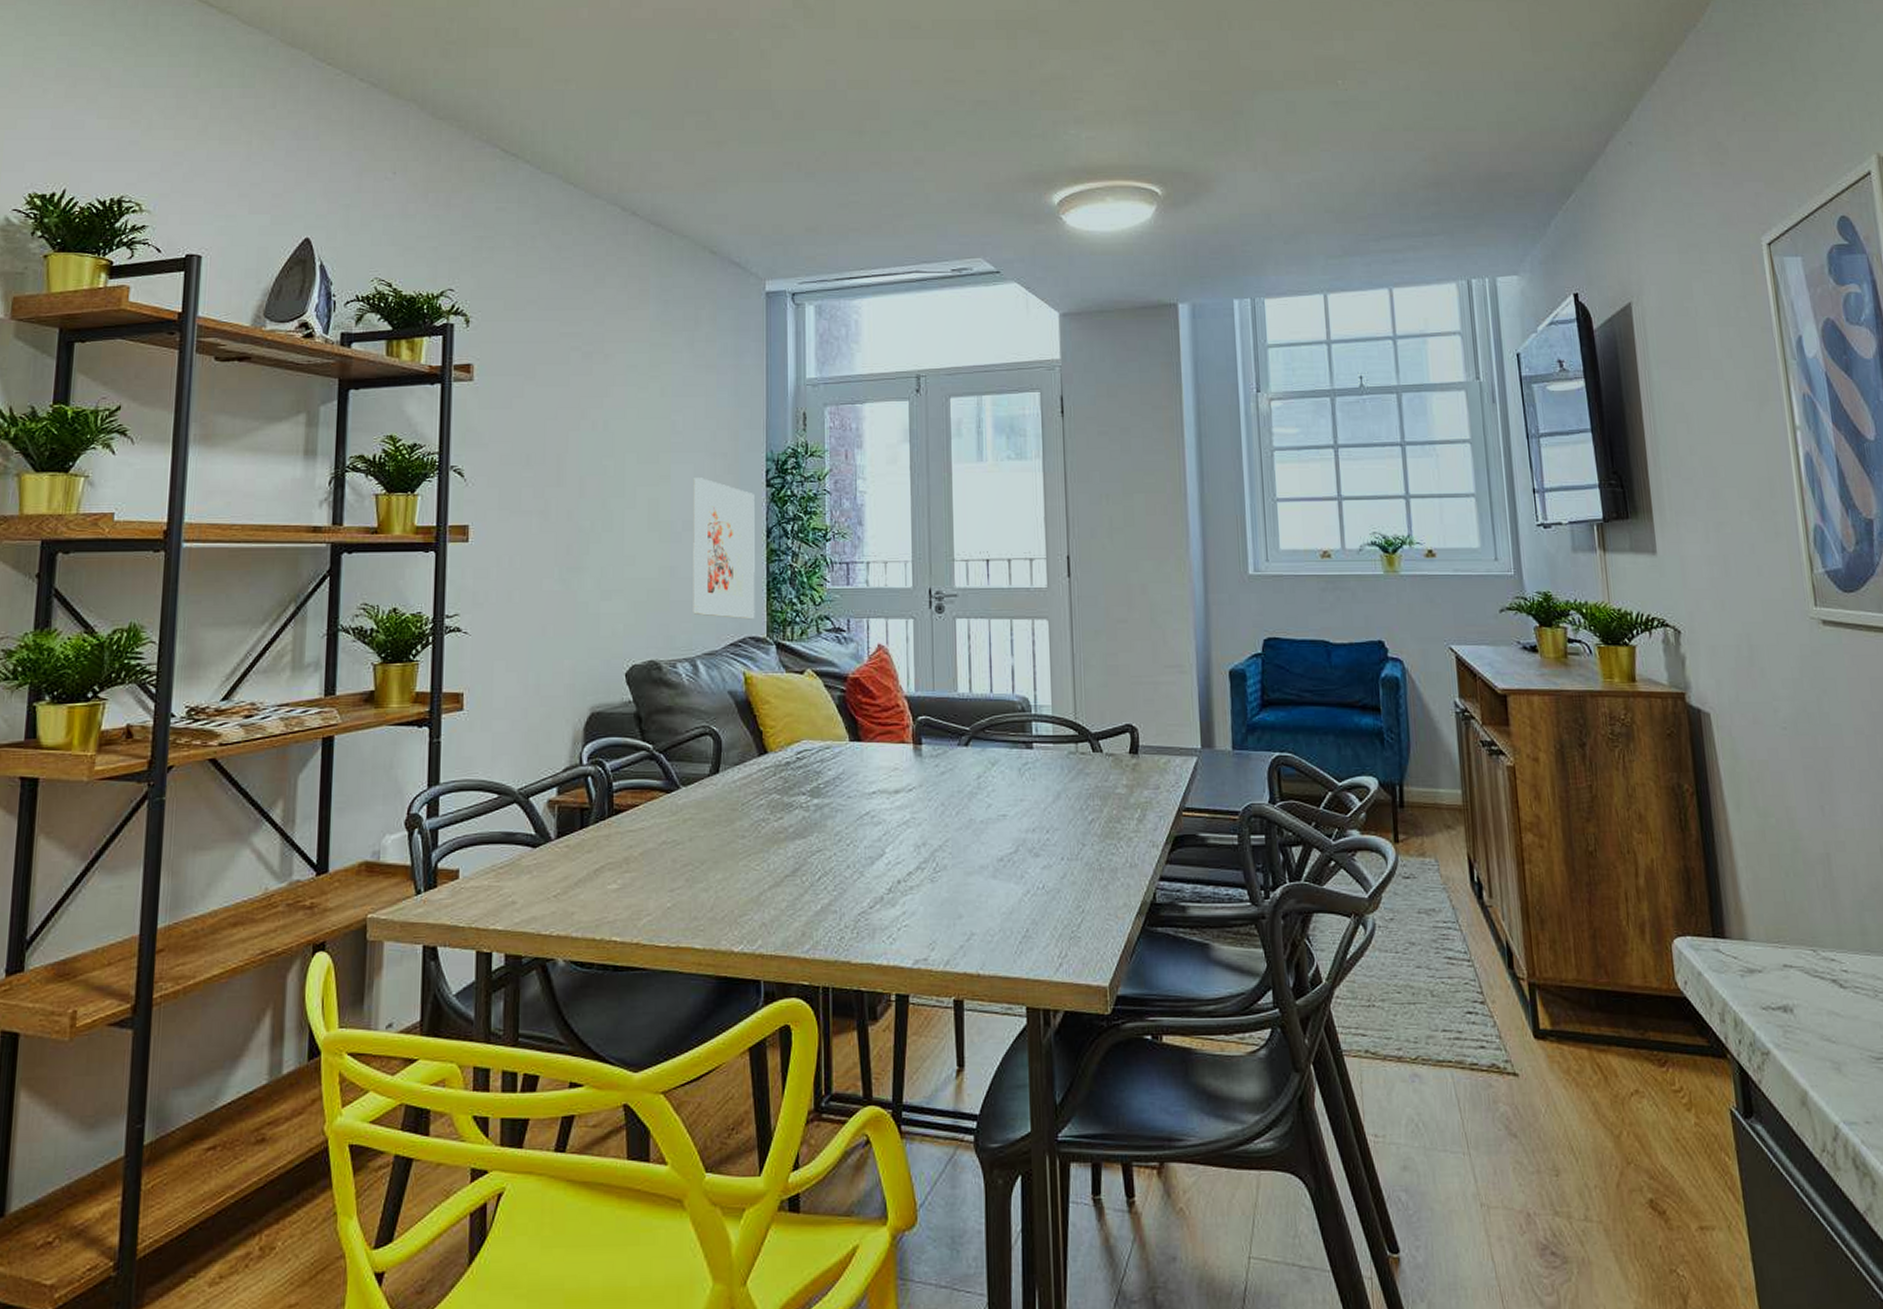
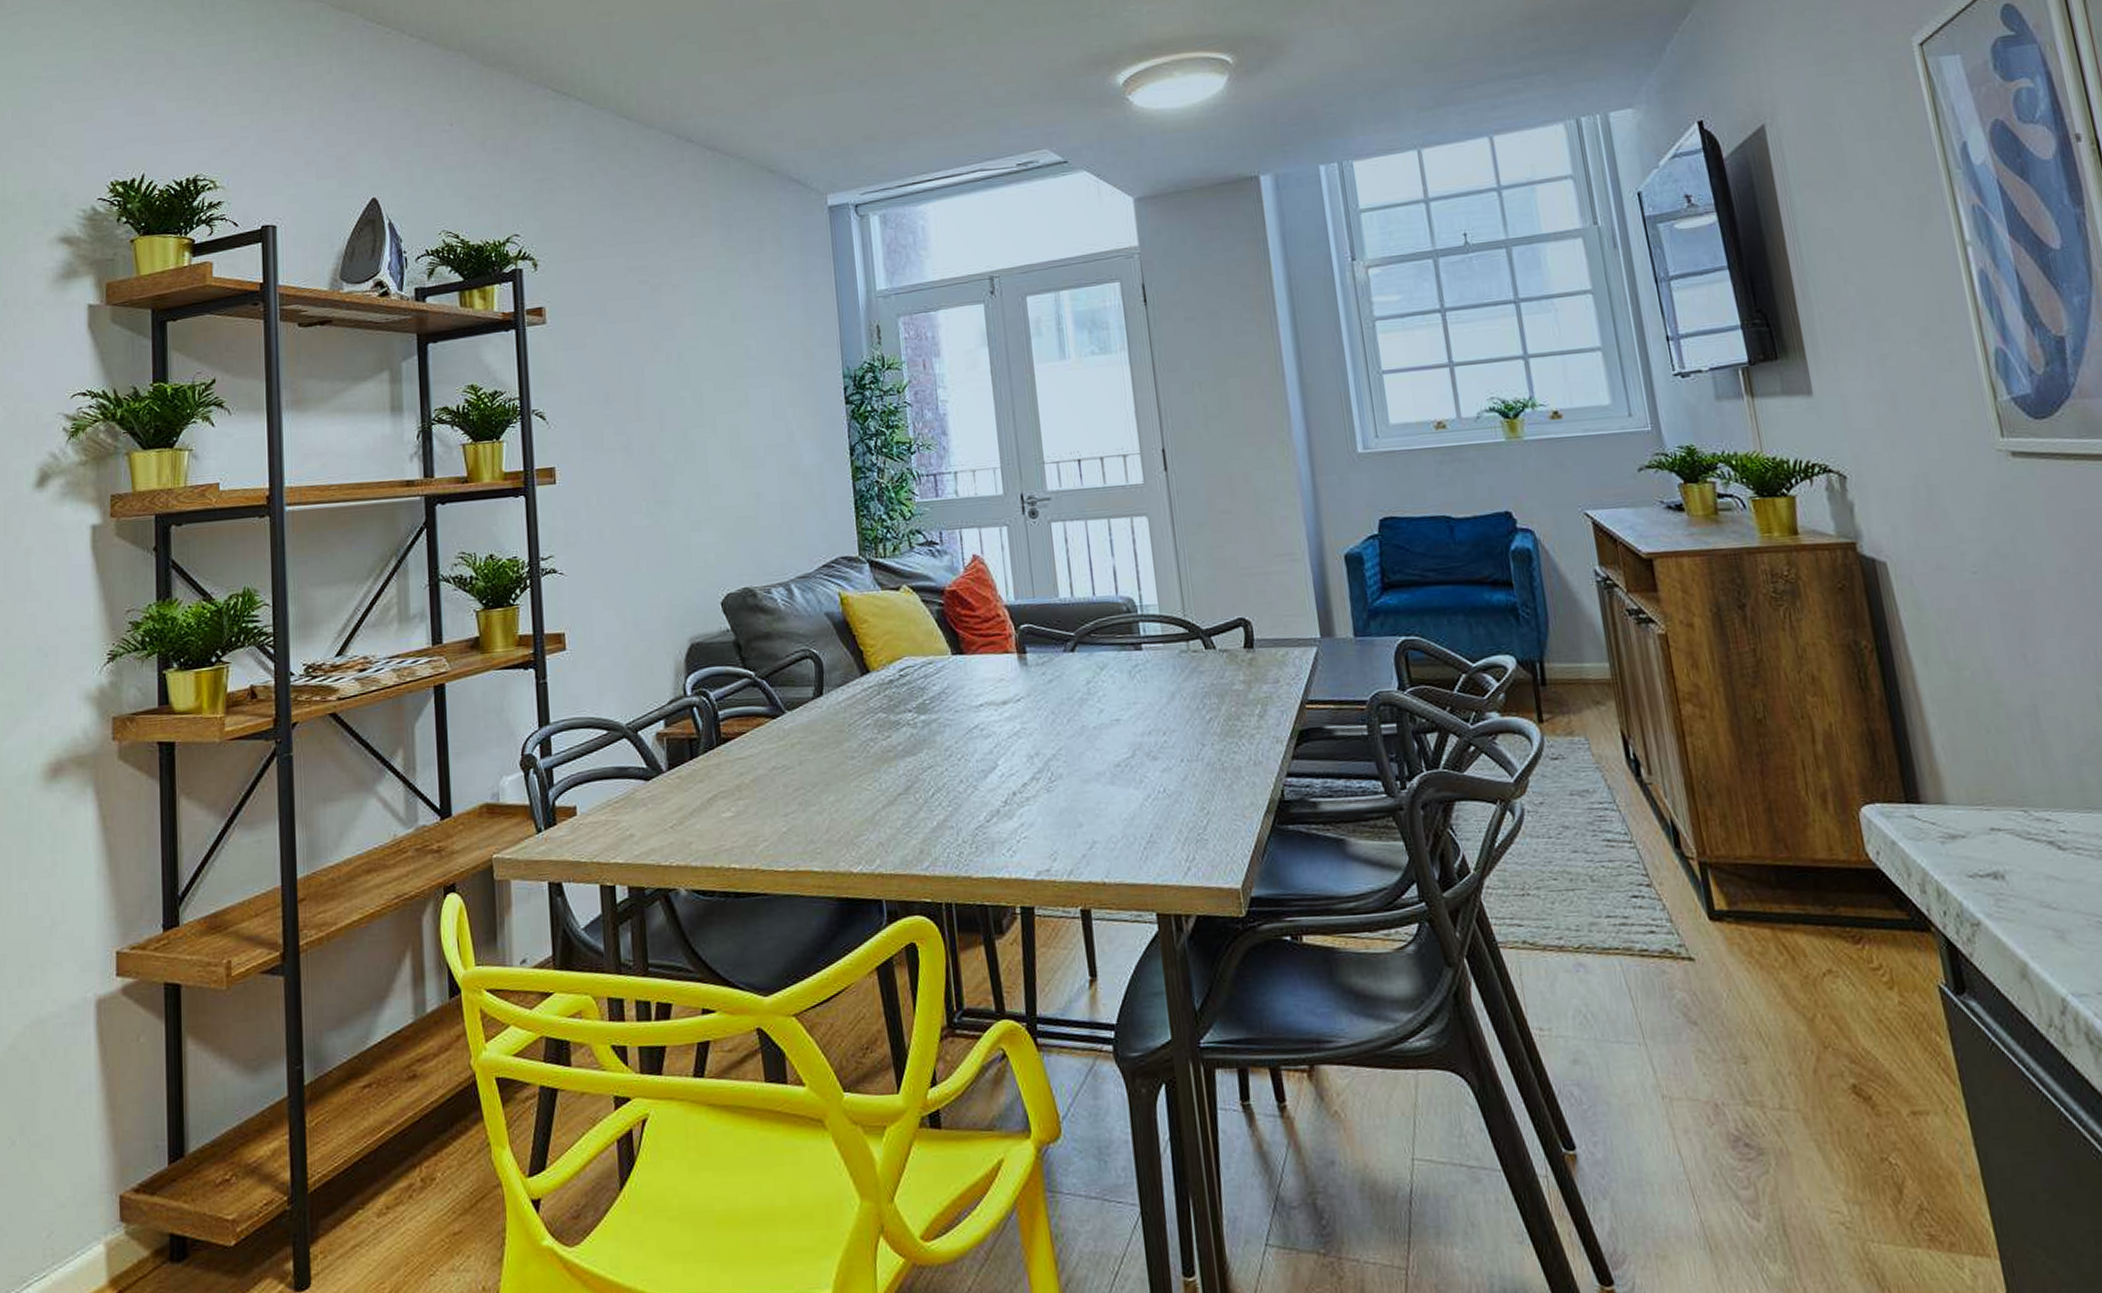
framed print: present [693,478,755,620] -> none [772,400,845,540]

